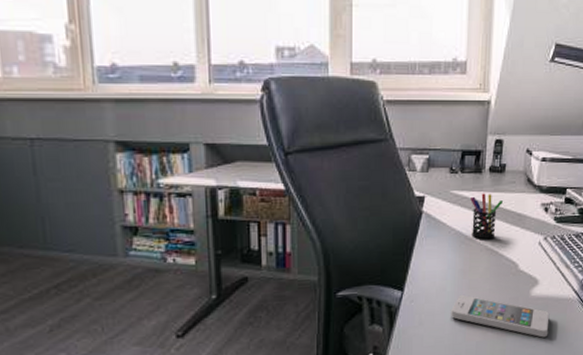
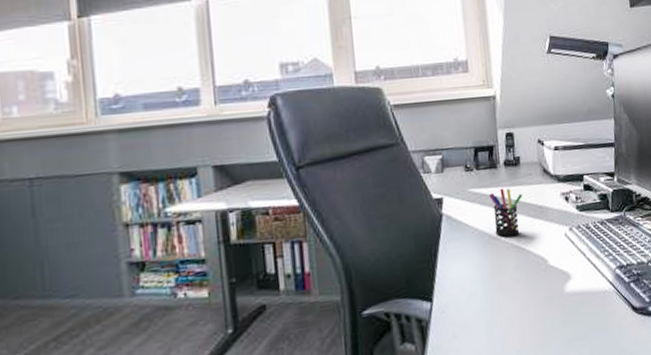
smartphone: present [451,294,550,338] -> none [485,298,590,338]

